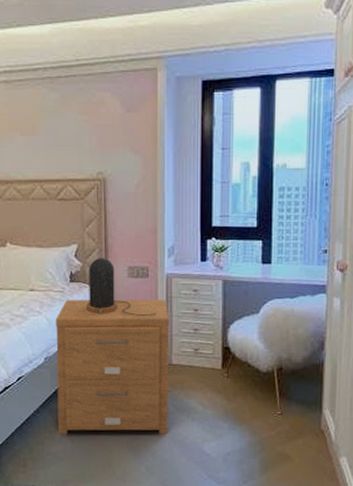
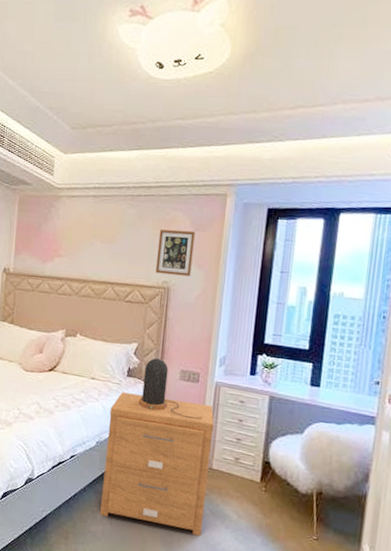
picture frame: none [87,113,127,164] -> present [155,229,195,277]

